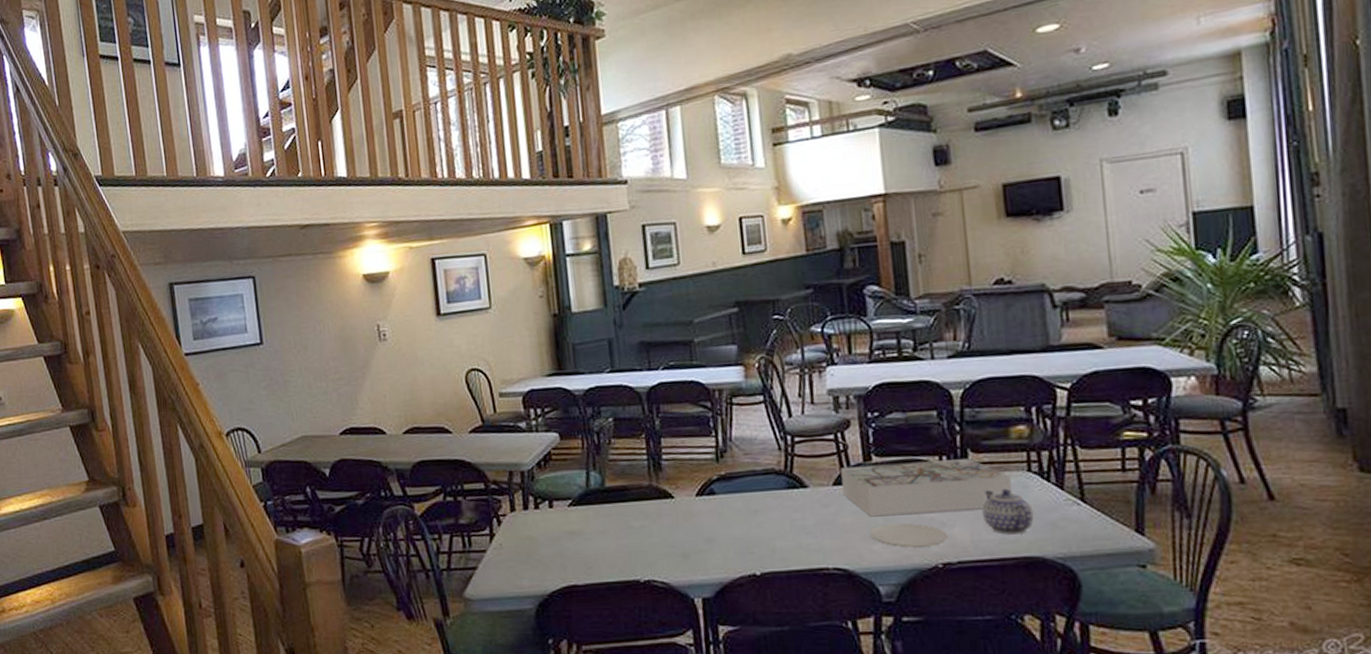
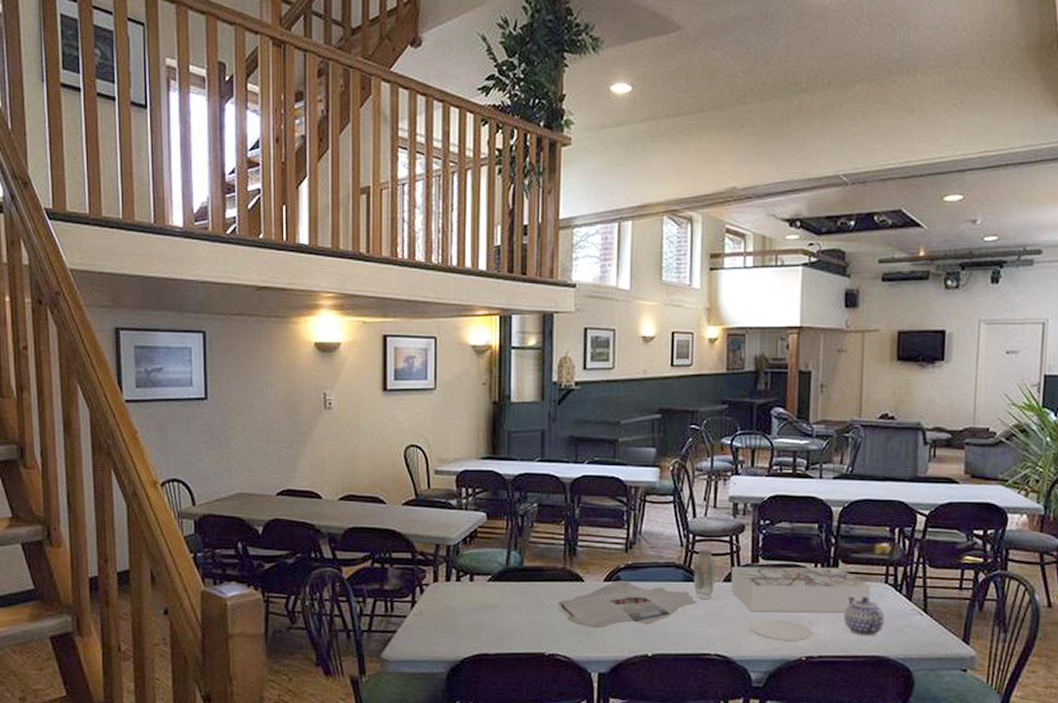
newspaper: none [648,493,806,549] -> present [558,580,698,629]
vase: none [796,451,824,506] -> present [693,549,716,598]

